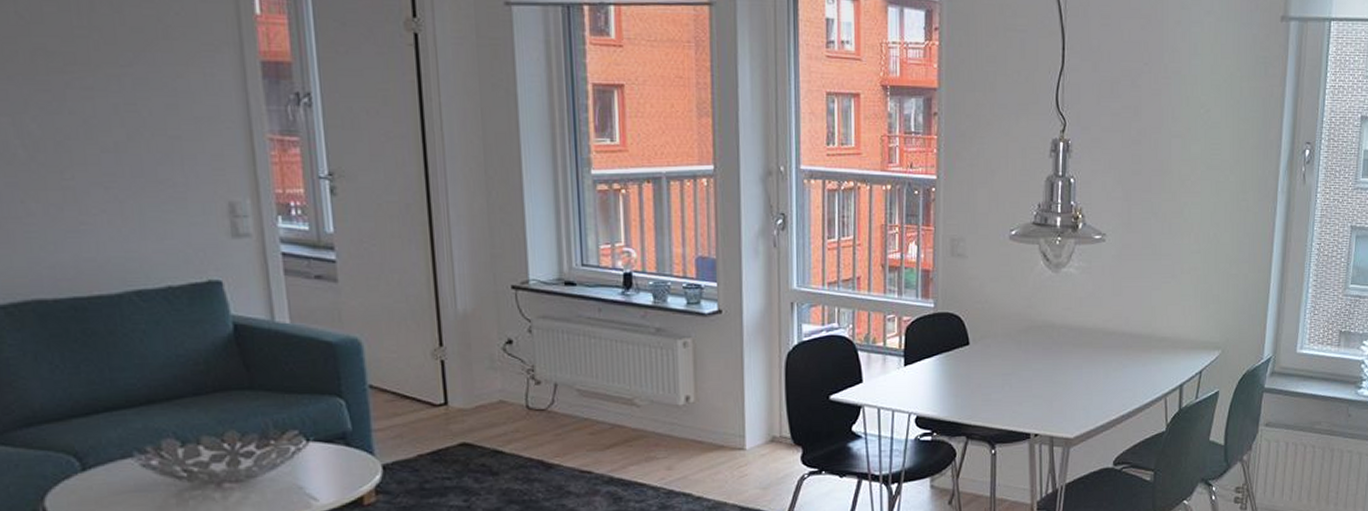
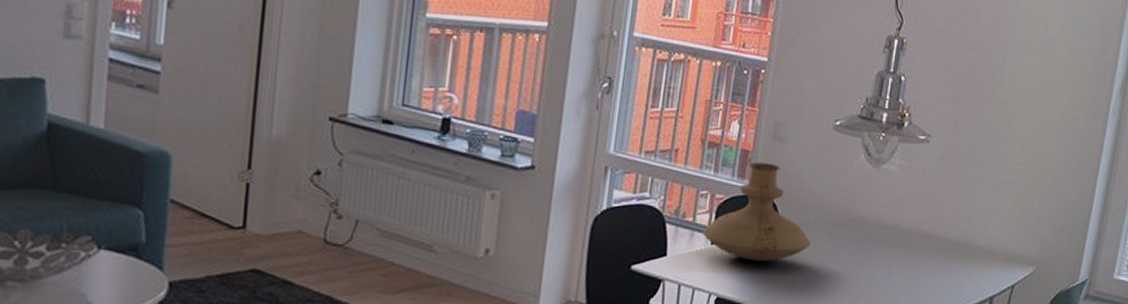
vase: none [895,280,1001,378] -> present [703,162,811,262]

